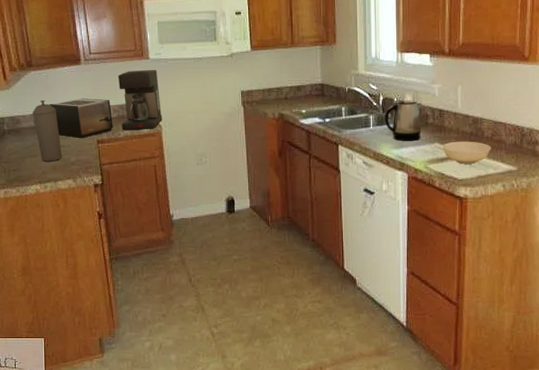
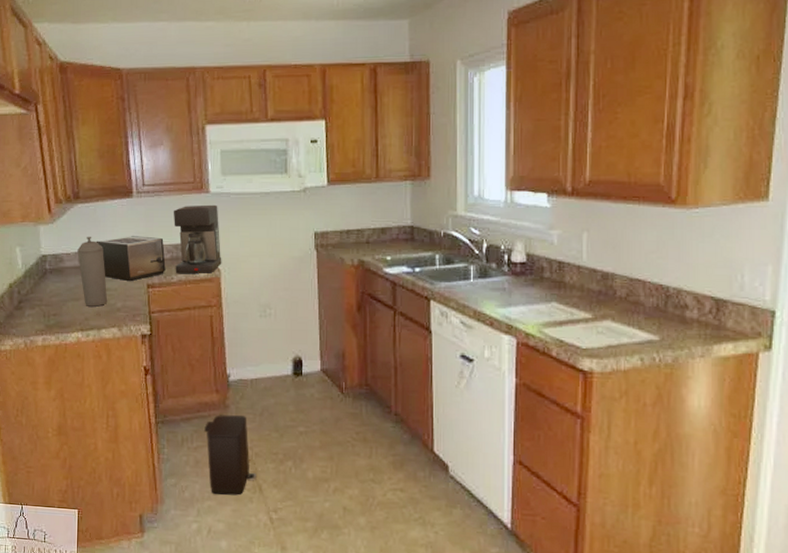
pedal bin: none [153,248,199,316] -> present [204,414,257,495]
kettle: present [384,99,423,141] -> none [488,247,537,298]
bowl: present [442,141,491,164] -> none [561,301,625,330]

